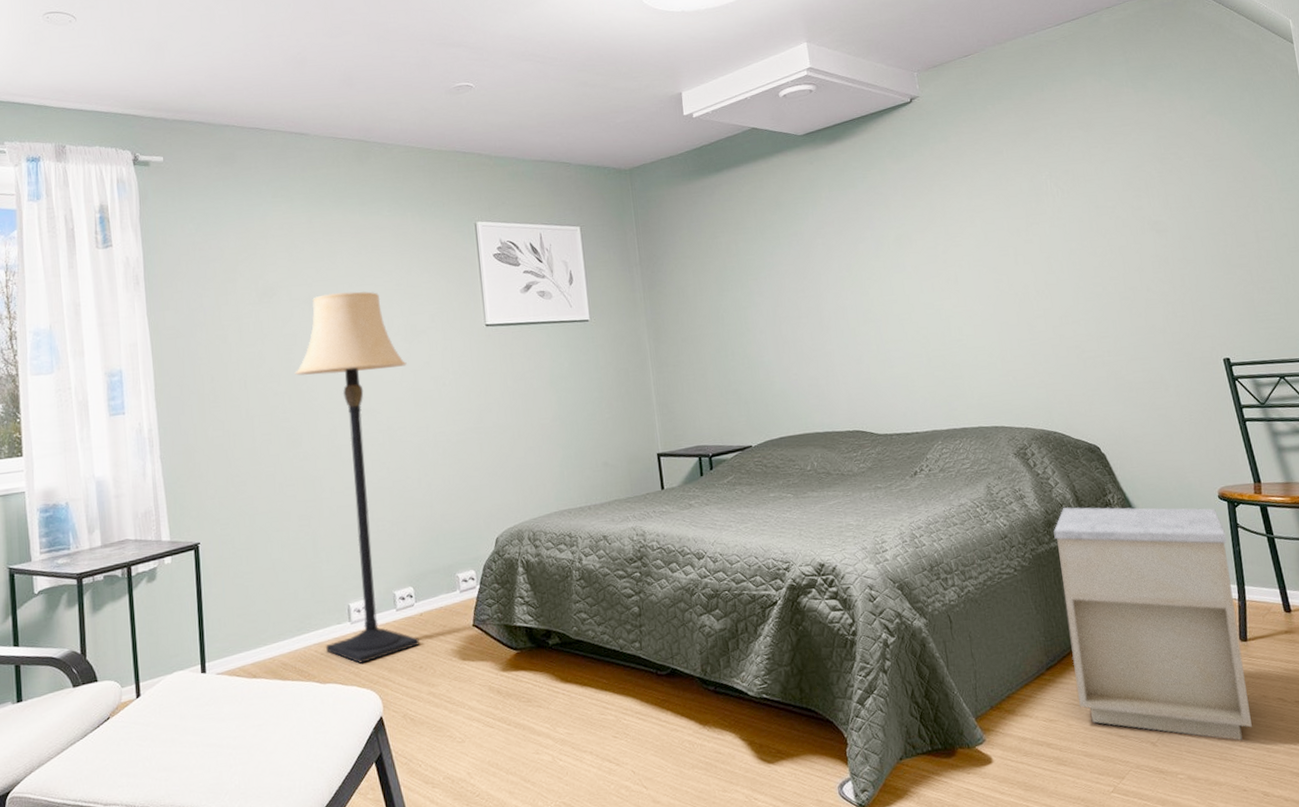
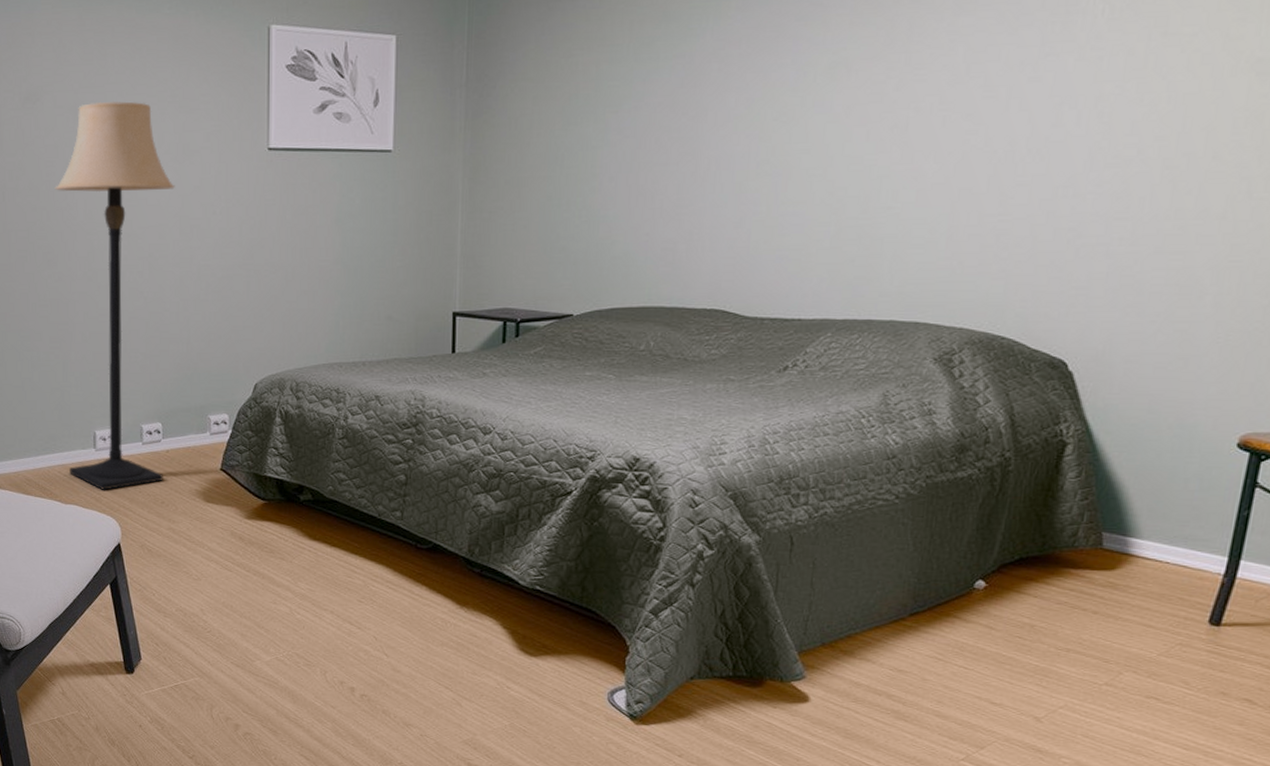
nightstand: present [1053,507,1252,741] -> none [945,432,1234,736]

